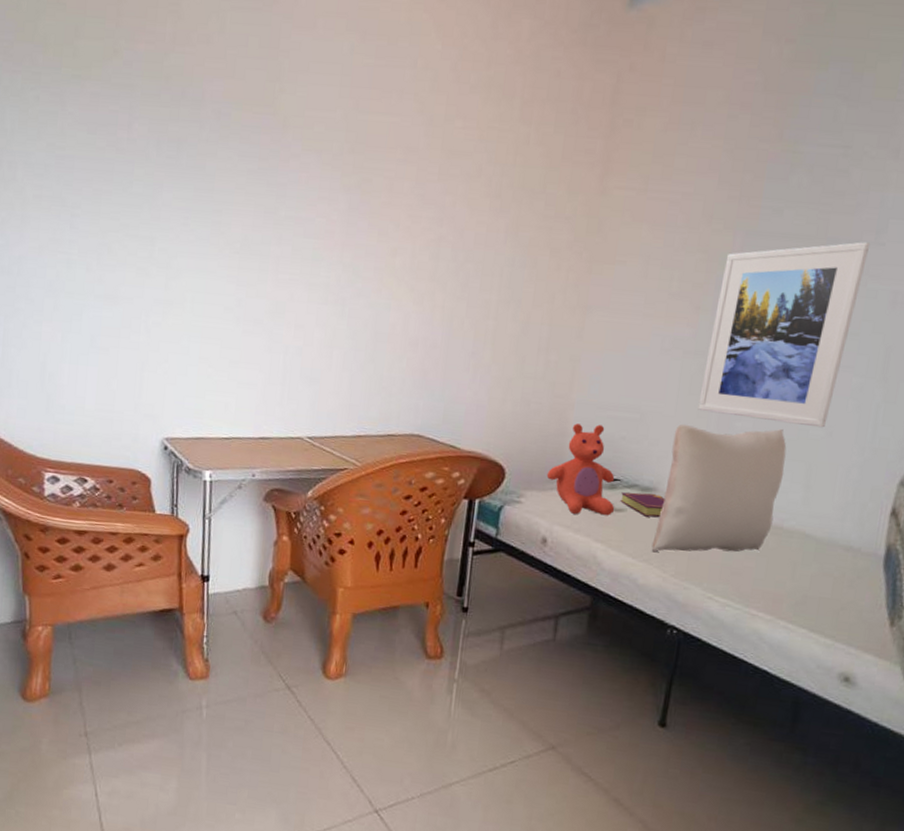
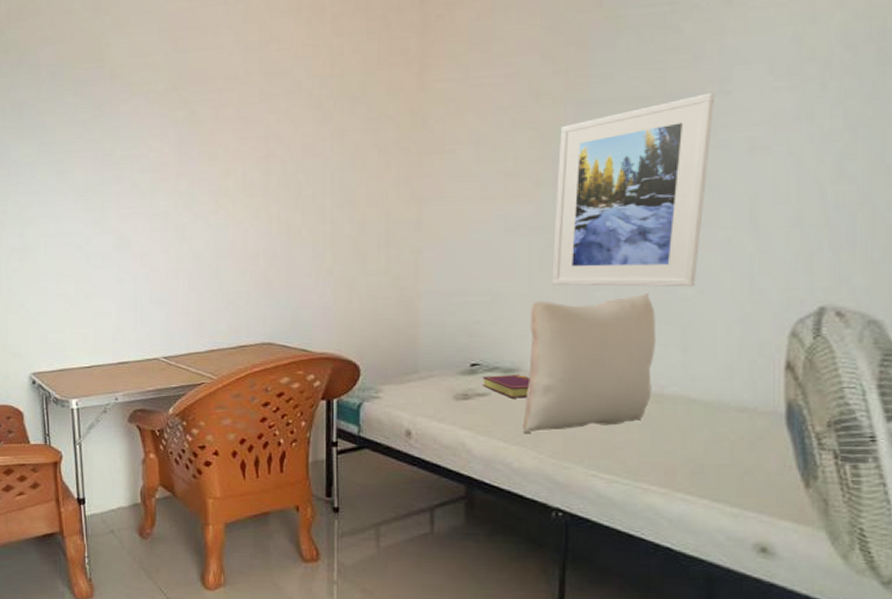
teddy bear: present [546,423,615,516] -> none [402,312,477,403]

